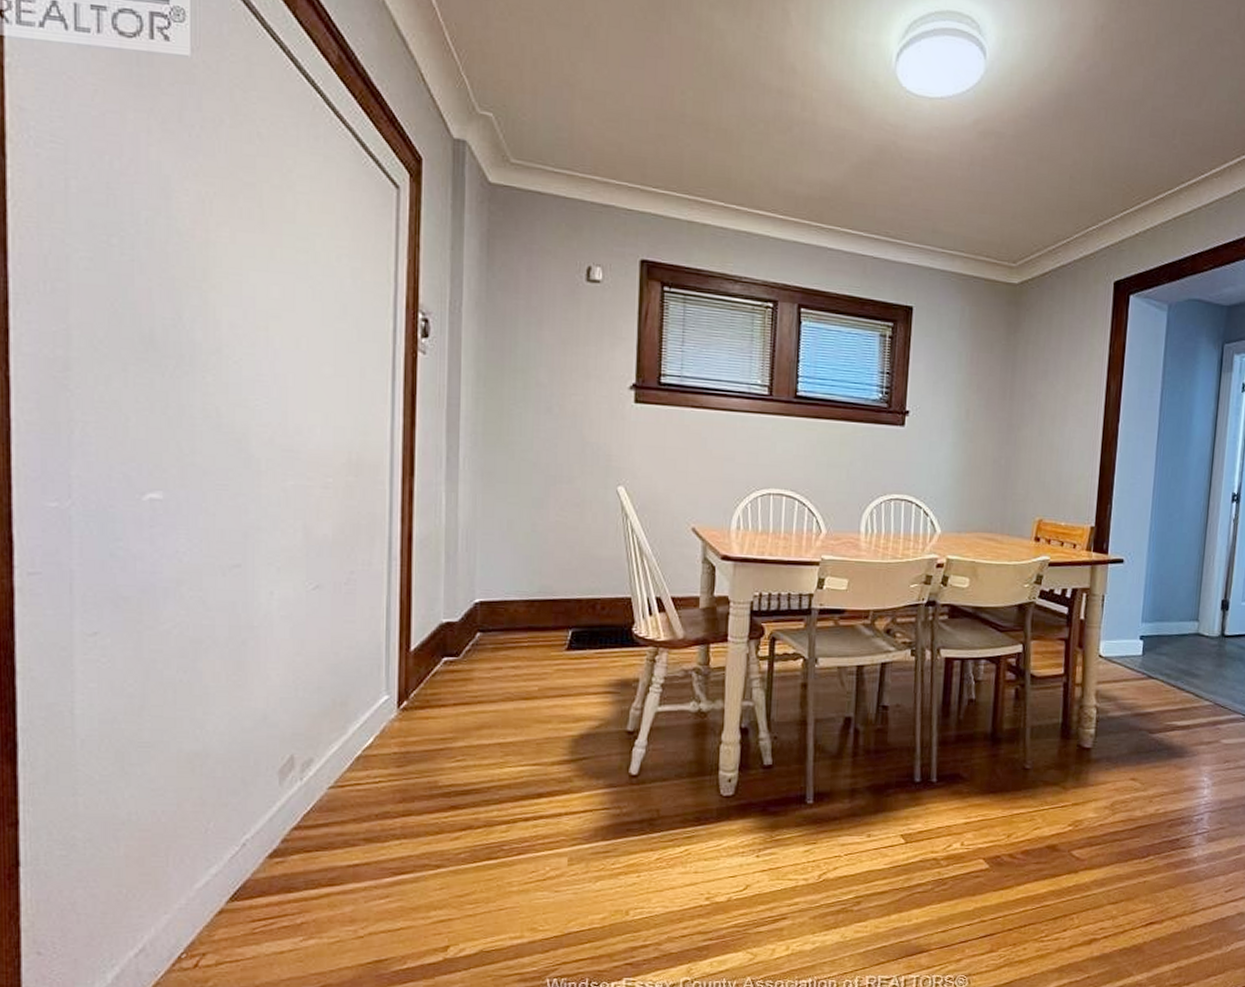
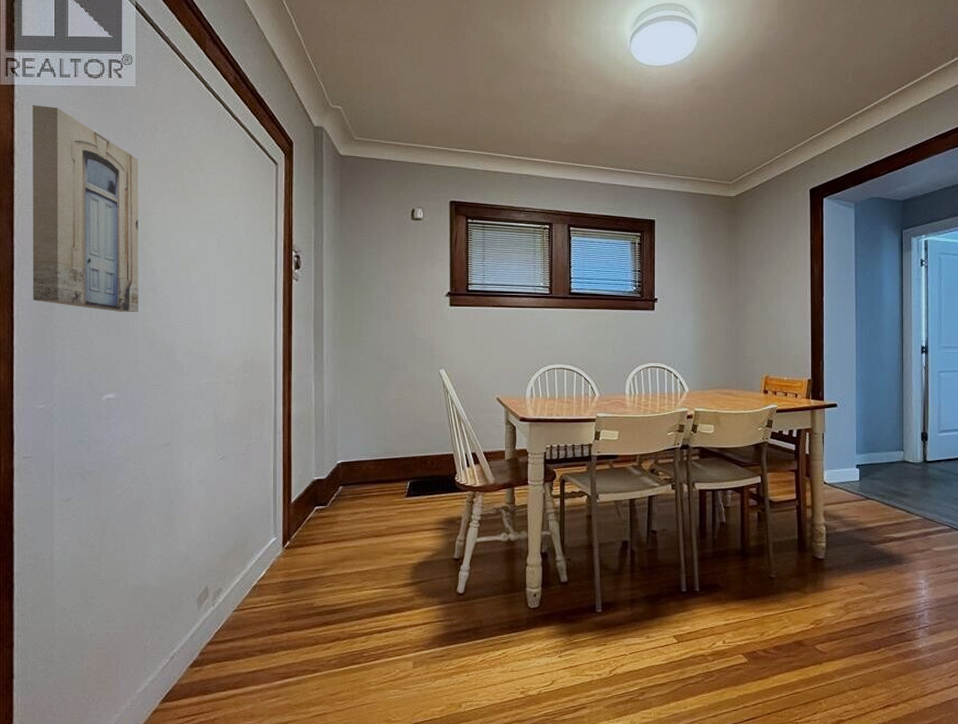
wall art: none [33,69,196,383] -> present [32,105,139,313]

